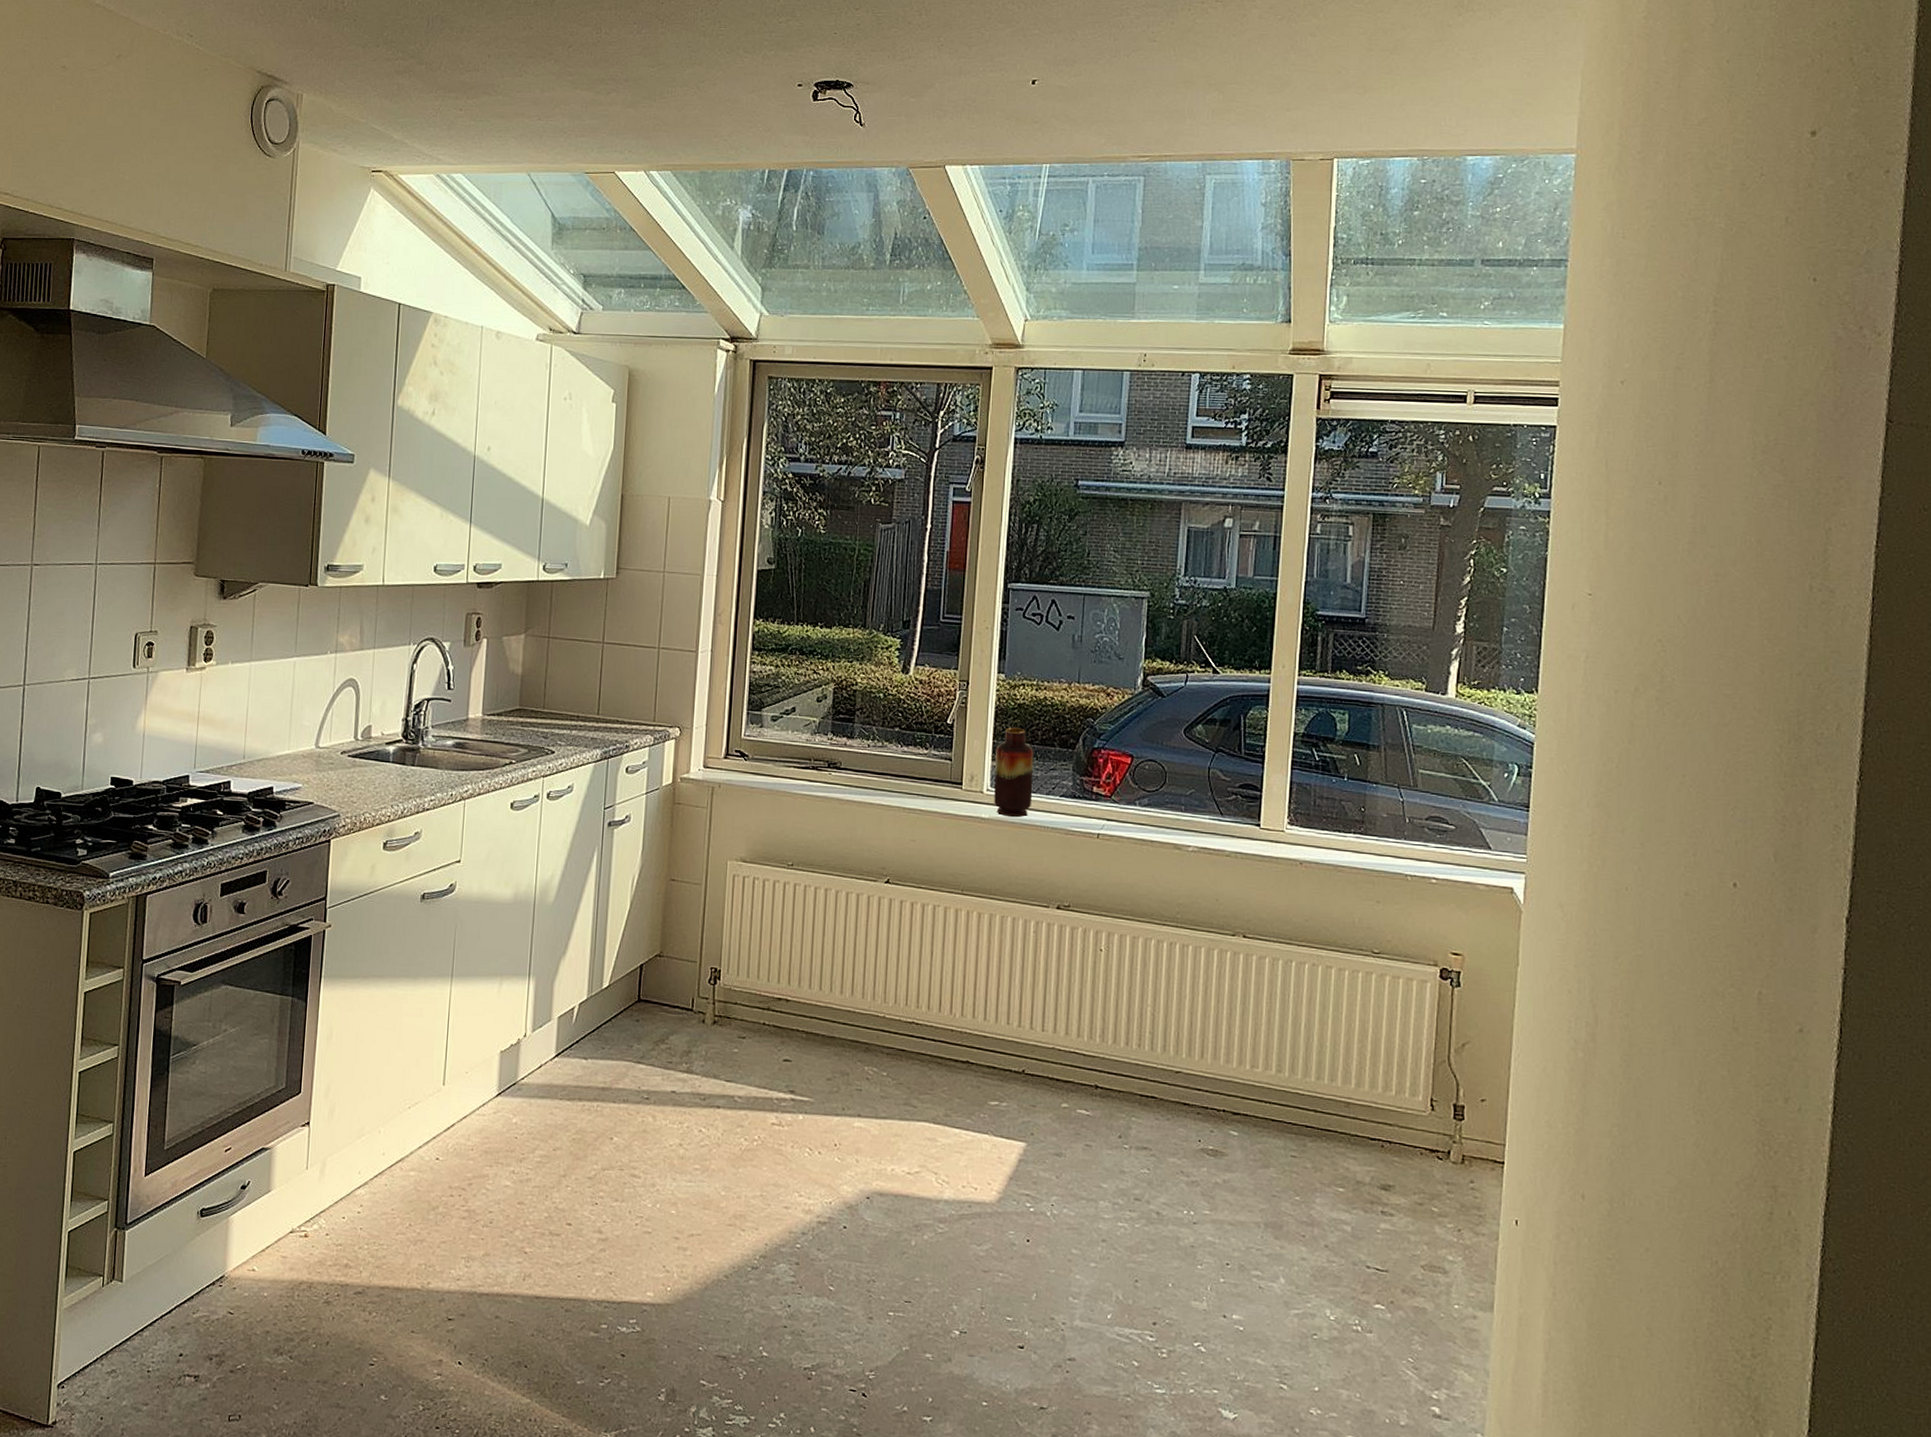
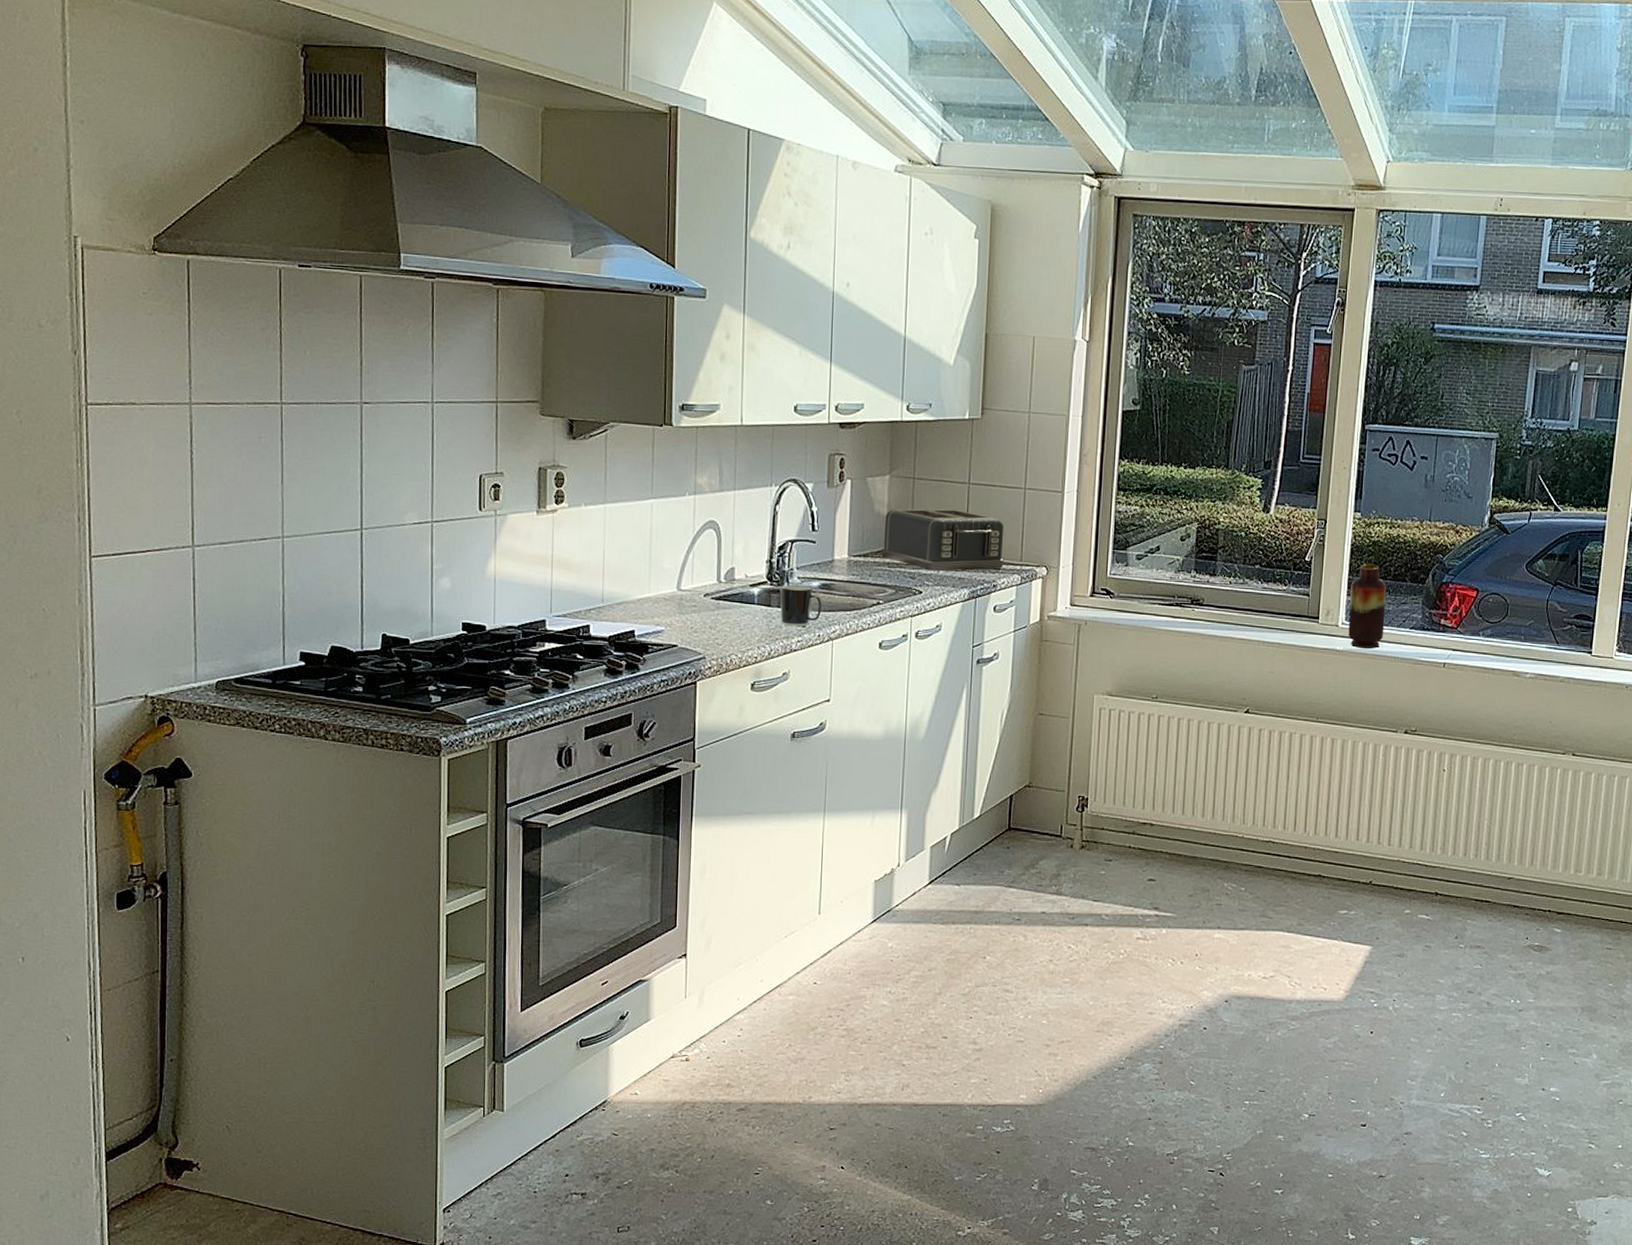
mug: none [414,743,456,786] -> present [779,585,822,627]
toaster: none [515,668,638,731] -> present [881,509,1004,572]

